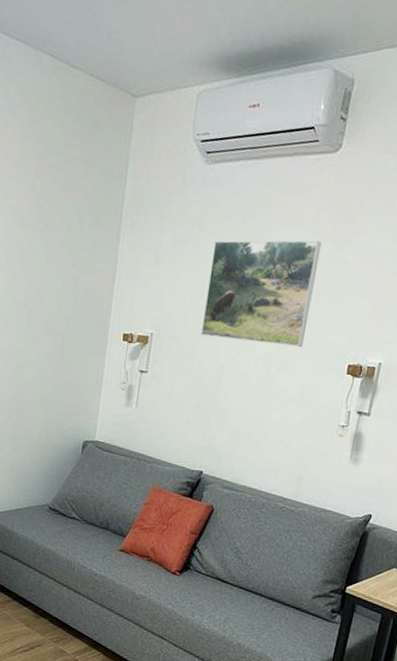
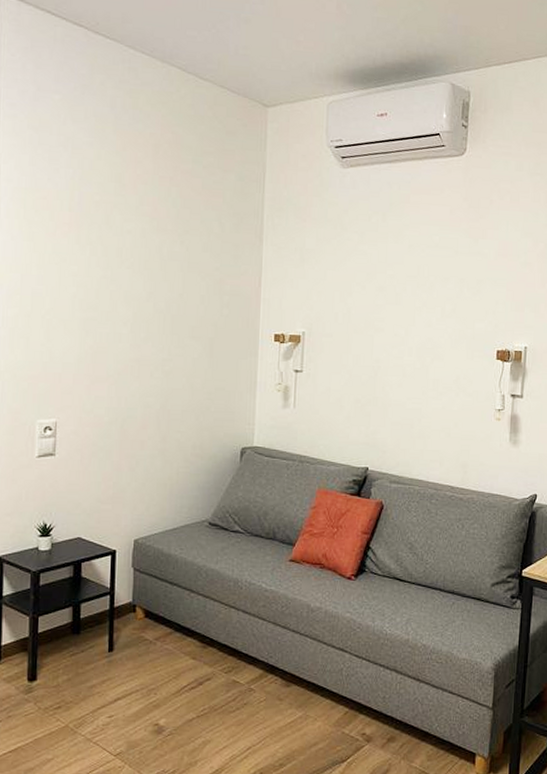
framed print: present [200,240,322,347] -> none [352,236,459,336]

